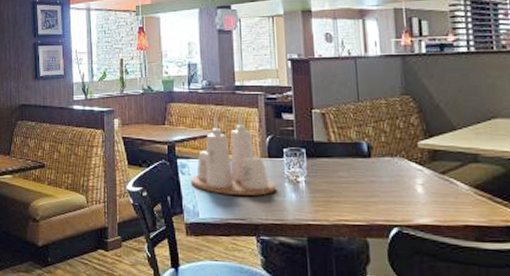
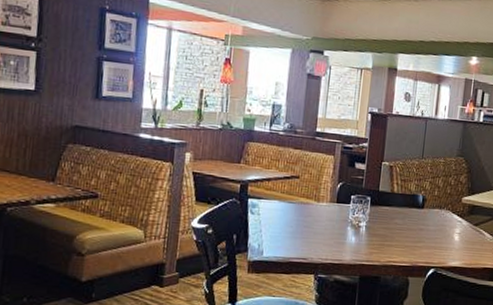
condiment set: present [191,114,276,196] -> none [259,159,339,238]

